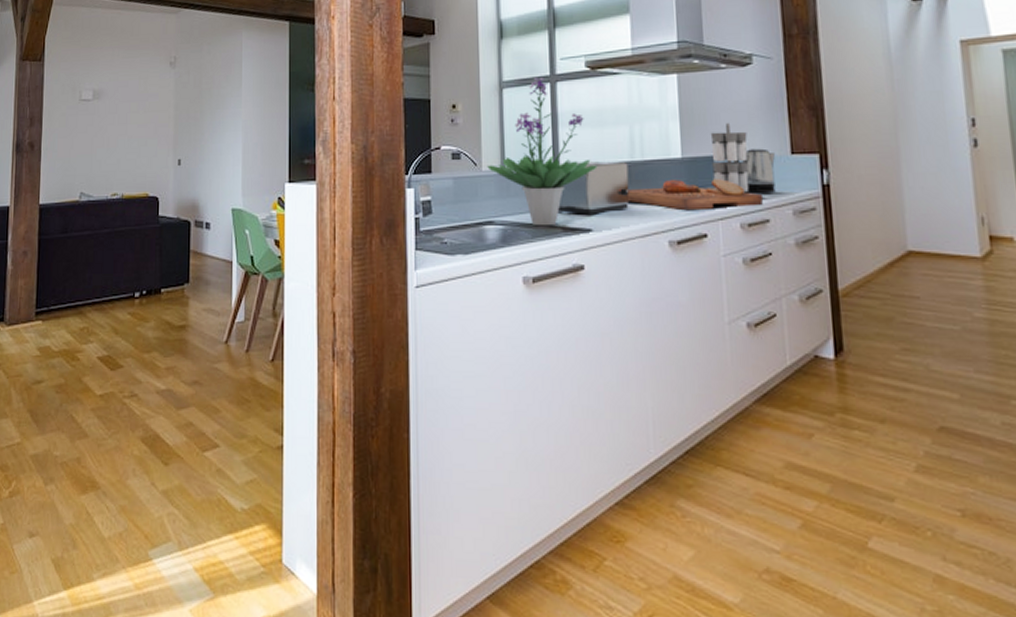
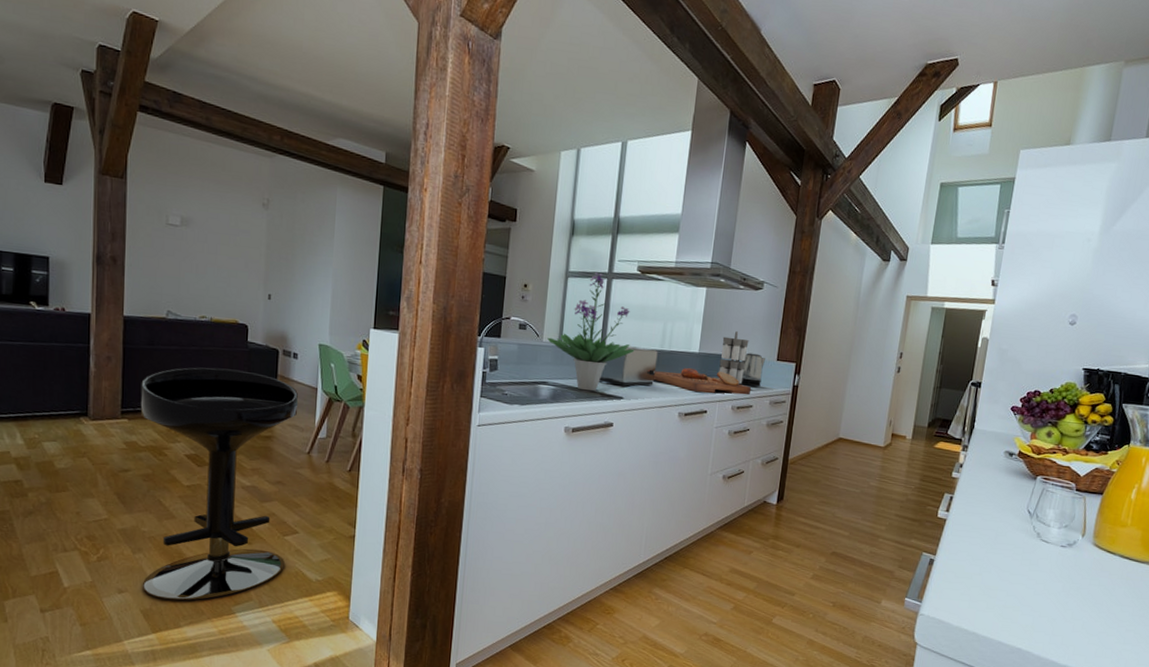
bar stool: none [53,250,213,545] -> present [140,367,299,601]

